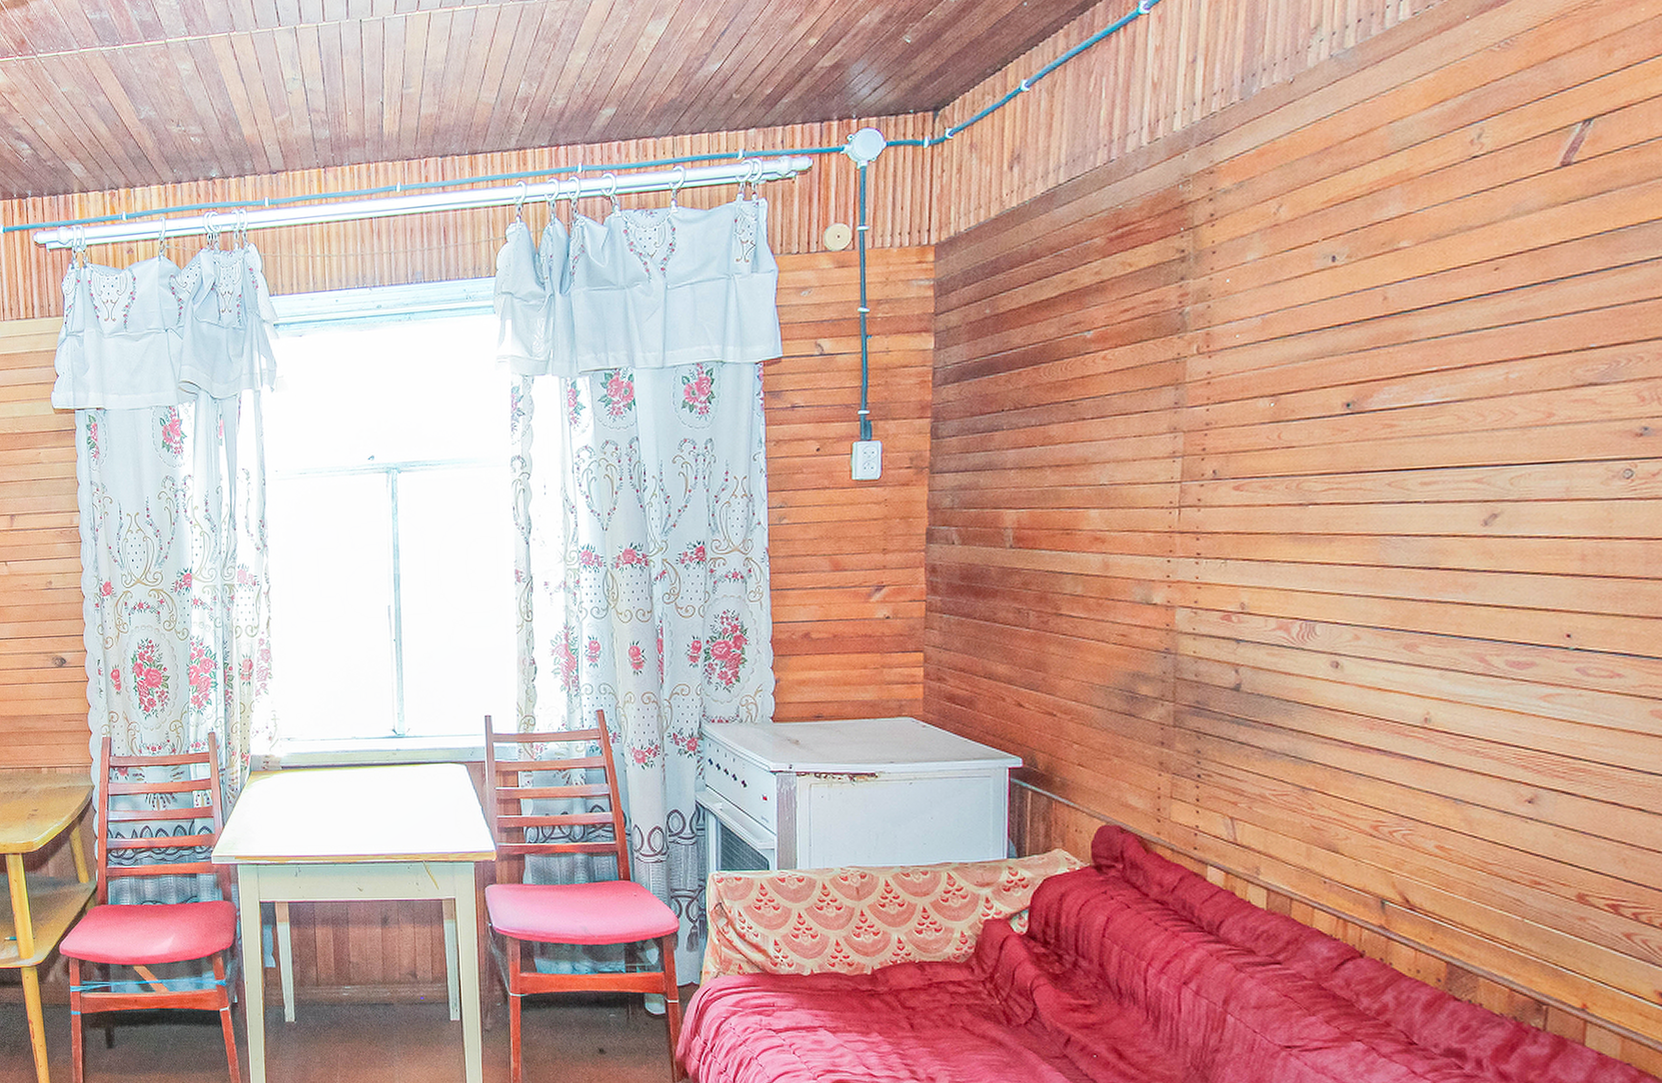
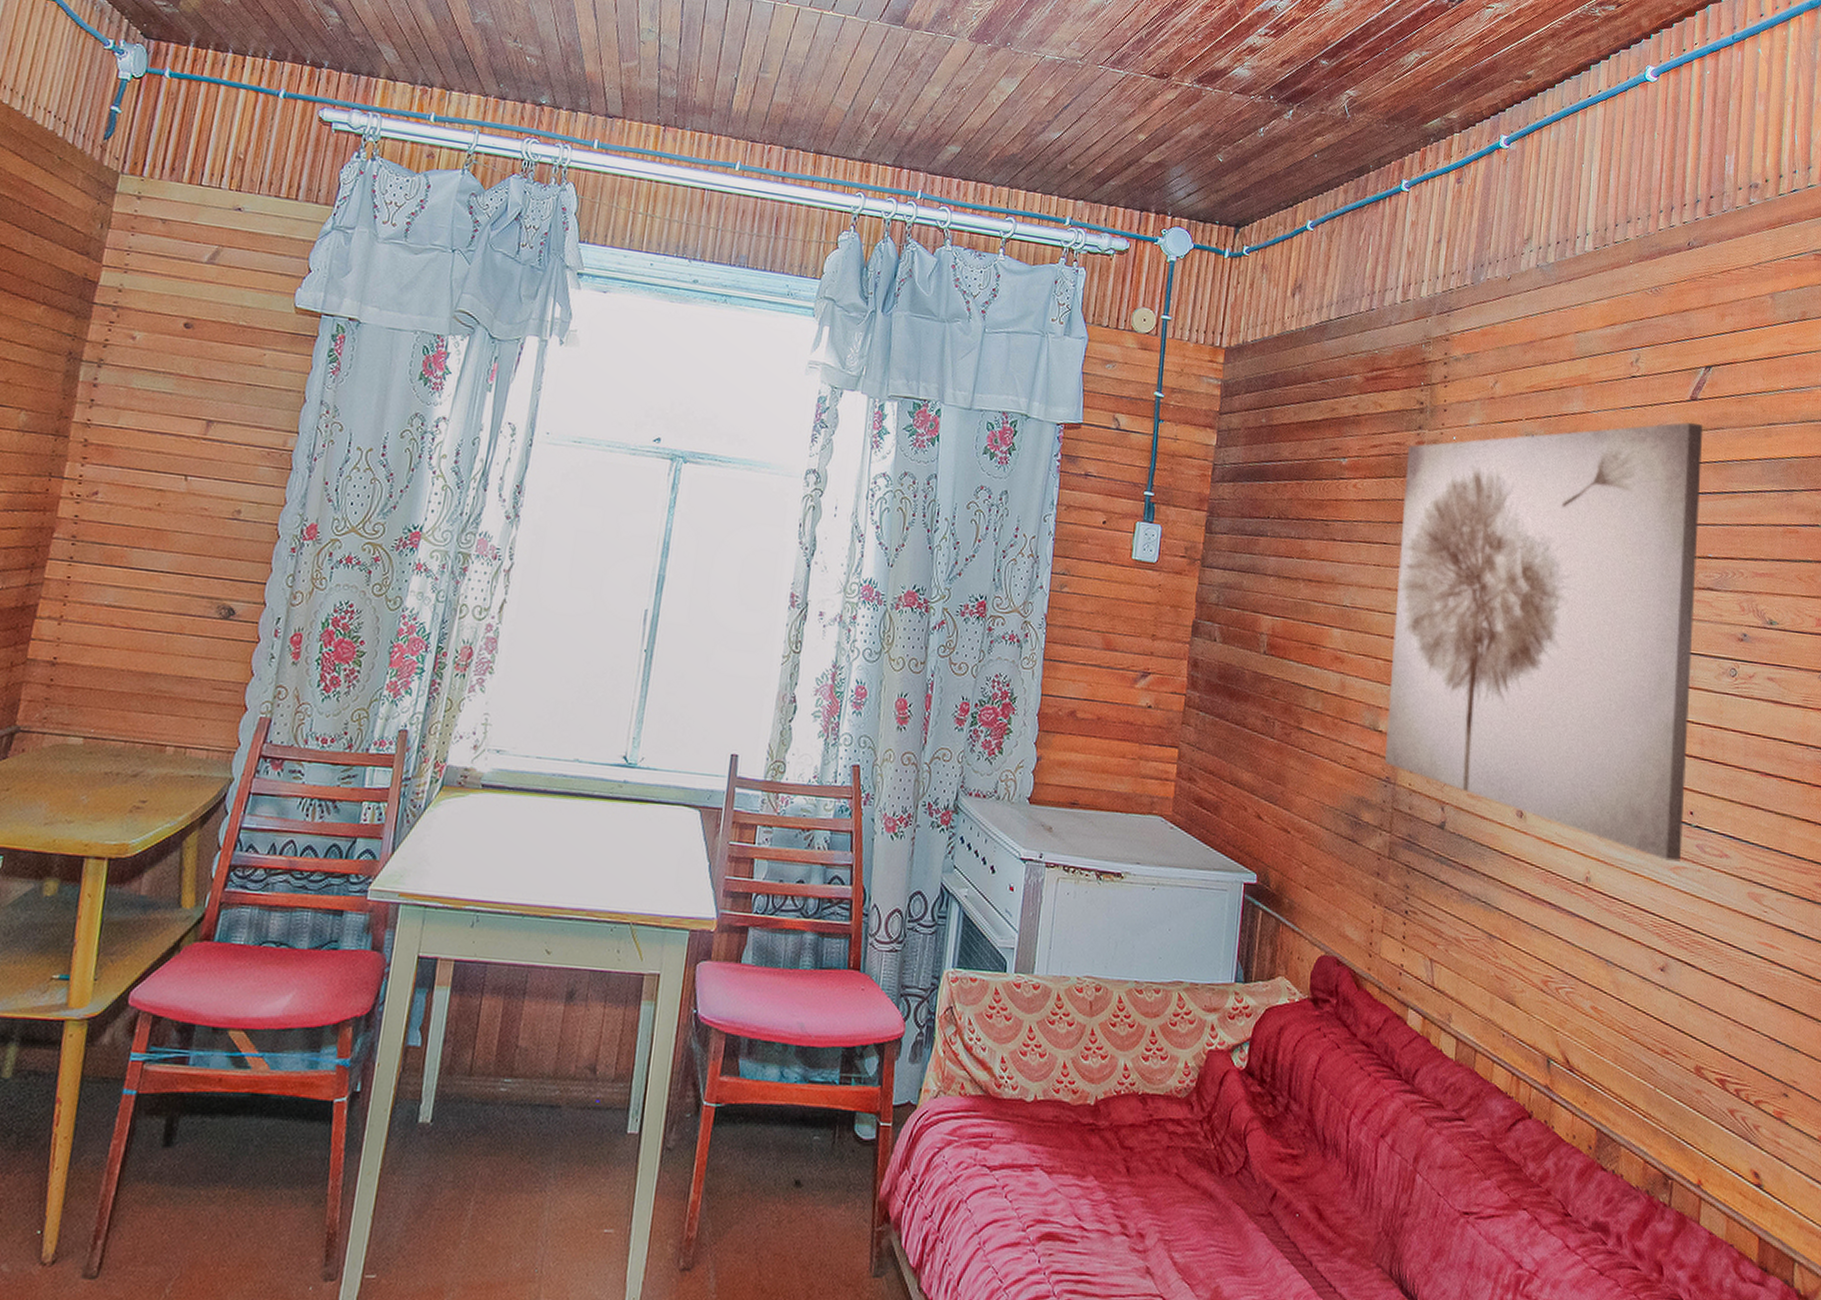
wall art: none [1161,191,1581,690] -> present [1385,422,1704,862]

